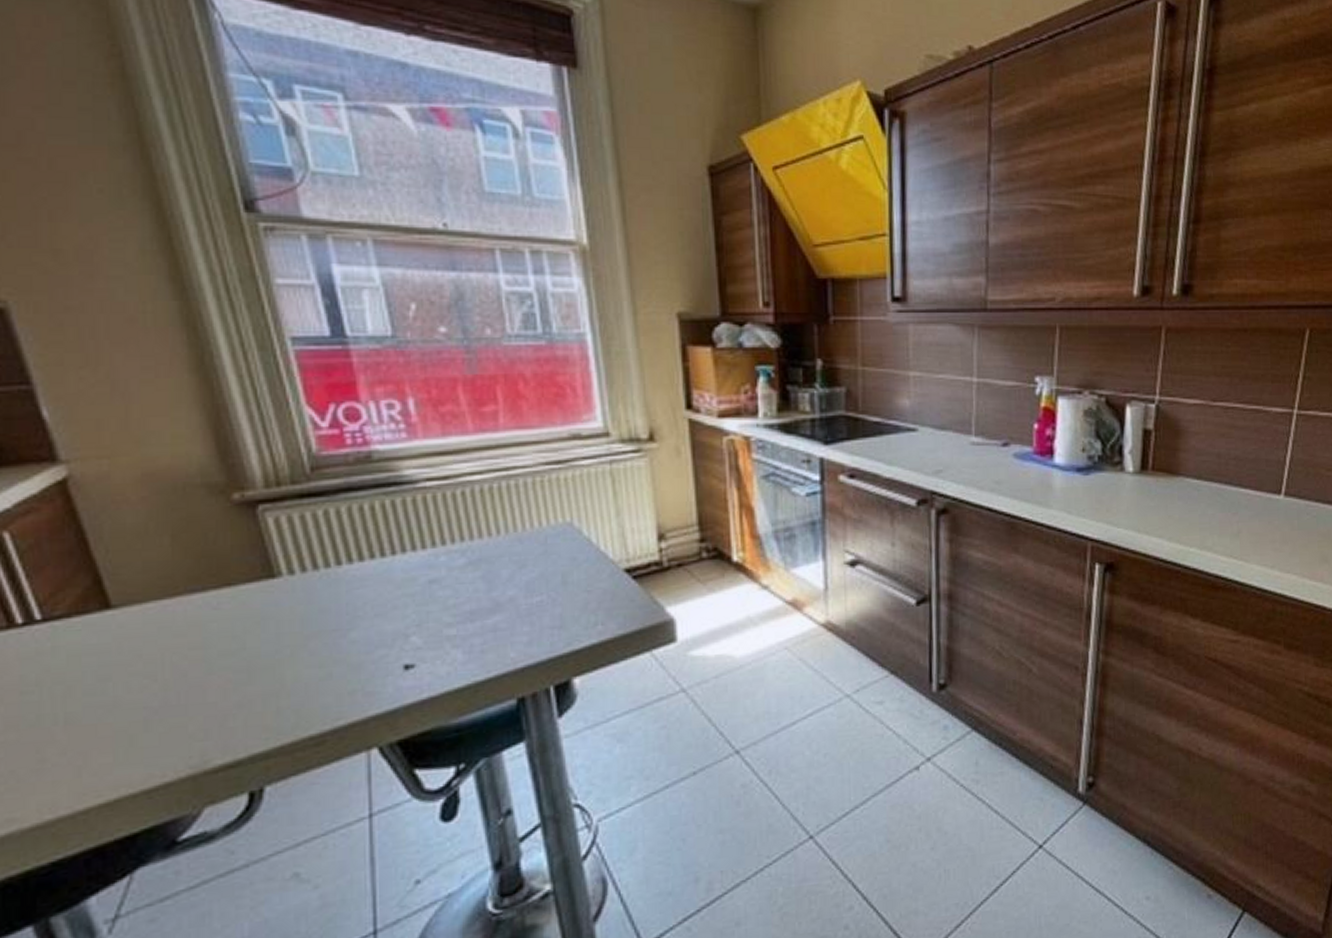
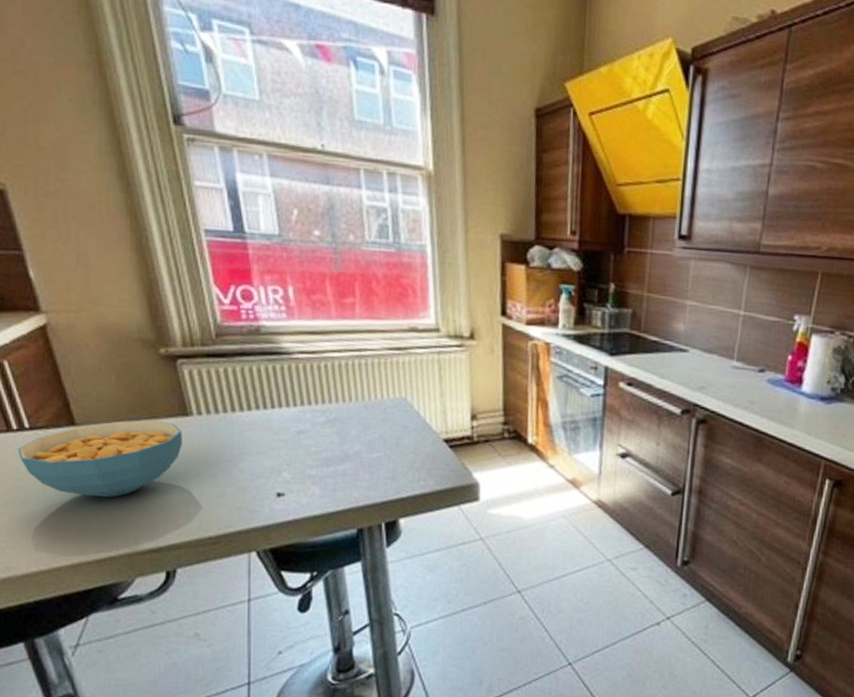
cereal bowl: none [23,589,268,703] -> present [17,420,182,497]

